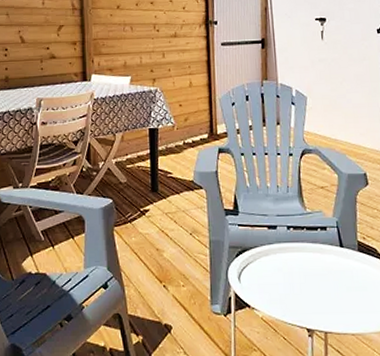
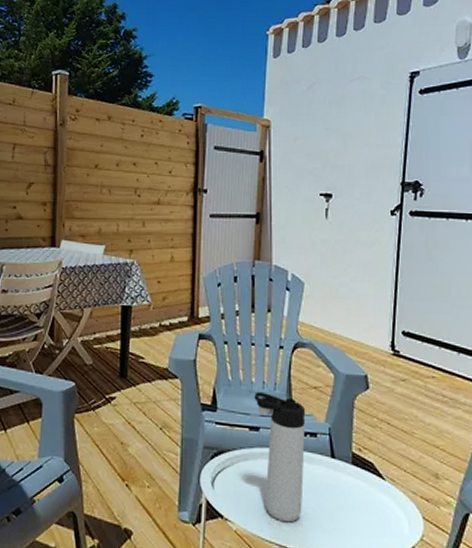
thermos bottle: none [270,194,318,307] -> present [254,391,306,523]

